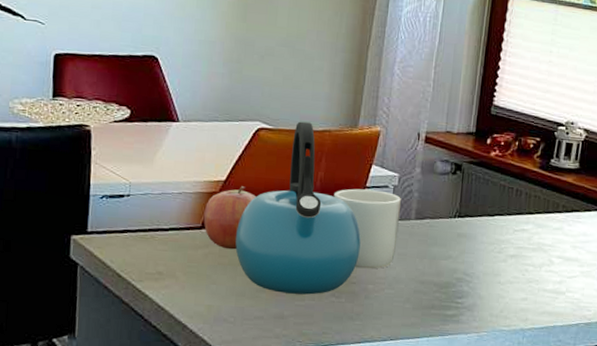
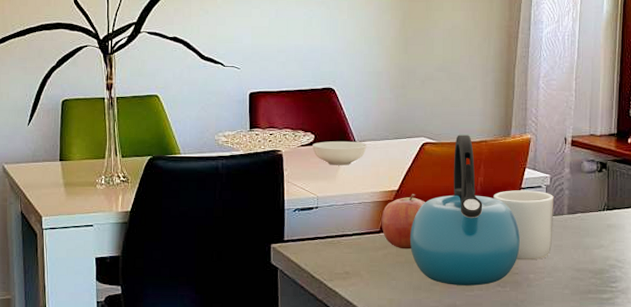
bowl: none [126,118,192,148] -> present [311,141,367,166]

